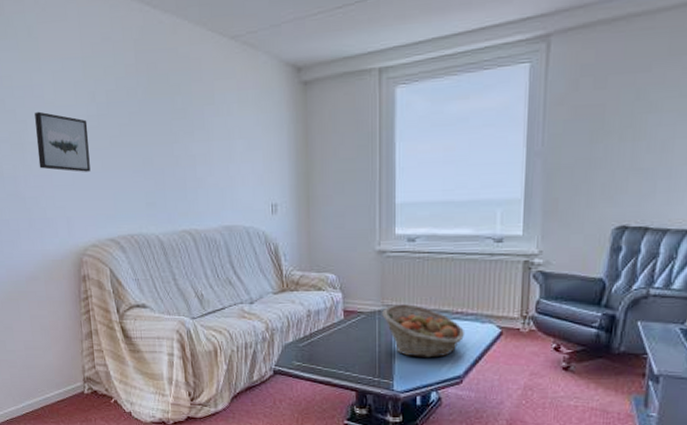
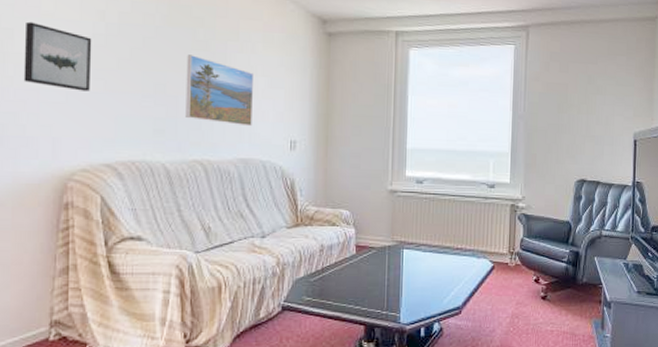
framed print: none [168,125,233,193] -> present [185,55,255,127]
fruit basket: present [382,304,465,358] -> none [392,240,464,290]

